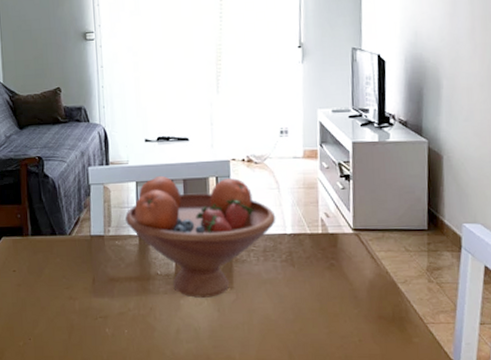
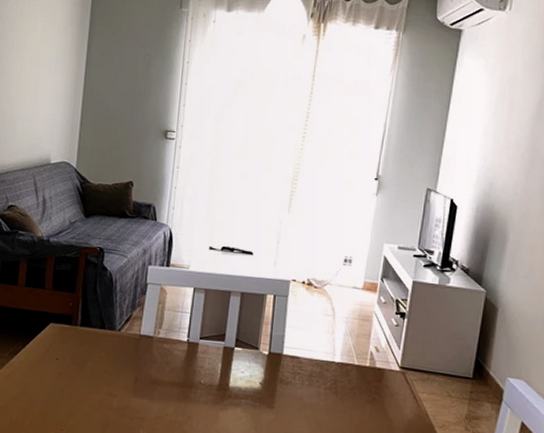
fruit bowl: present [124,175,276,298] -> none [176,285,327,414]

